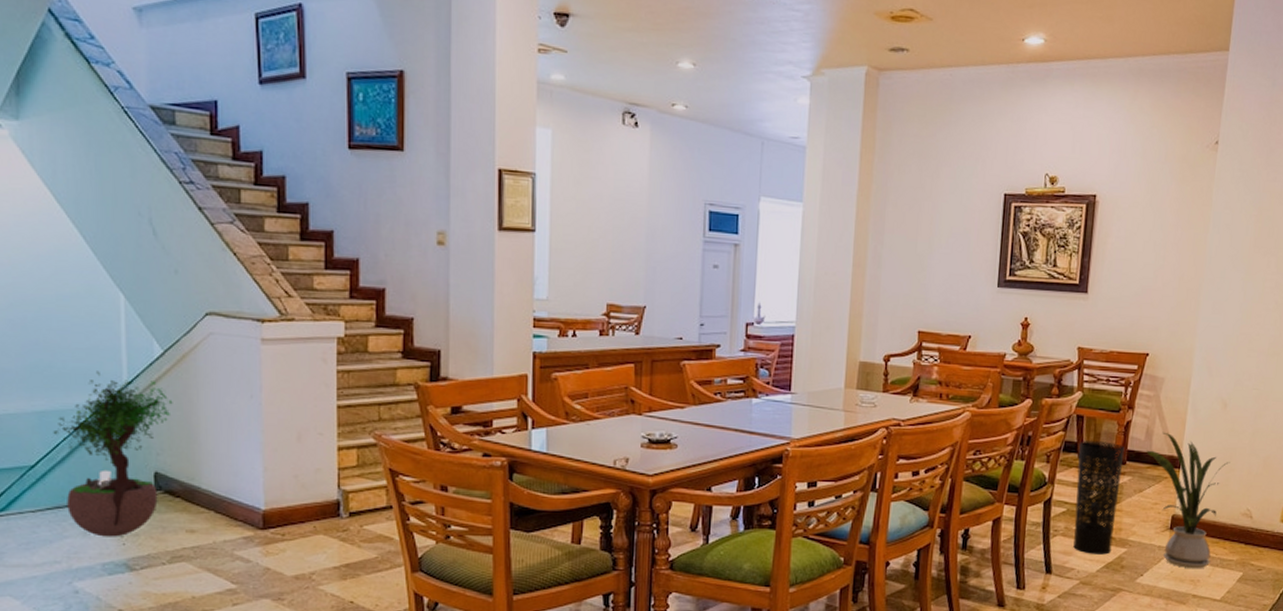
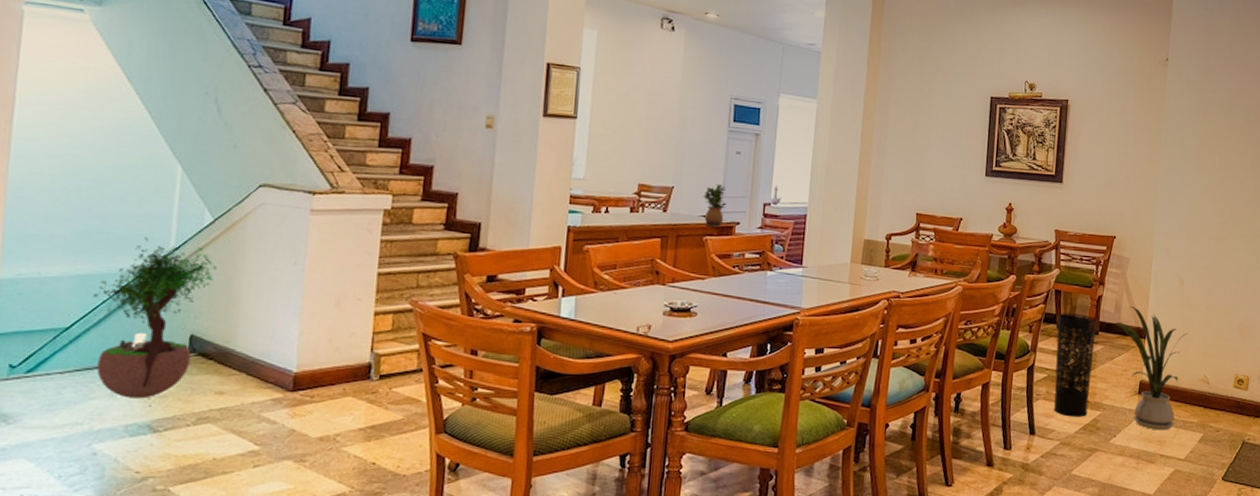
potted plant: none [679,302,703,351] -> present [703,183,726,227]

